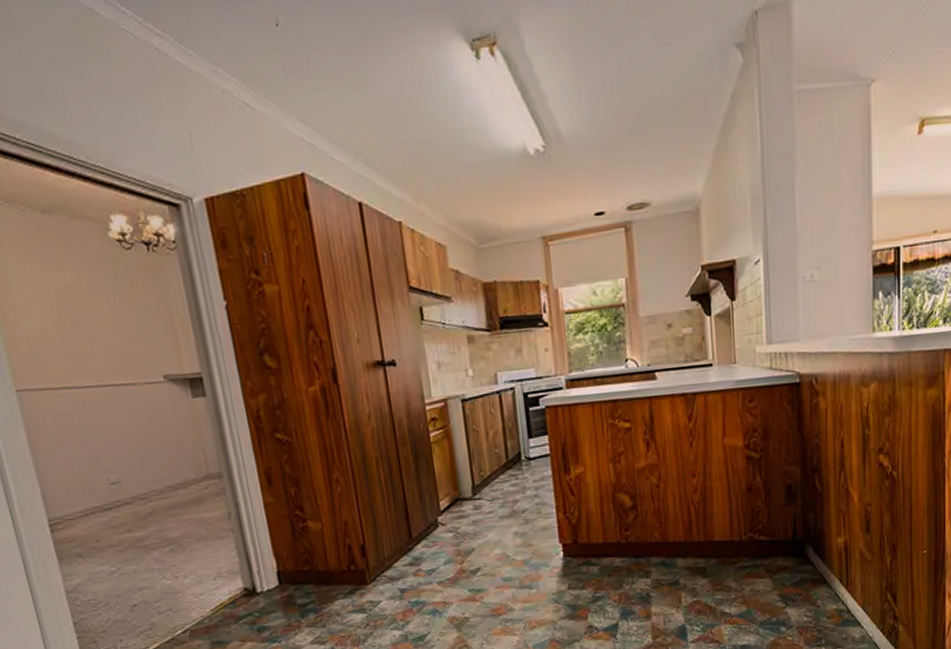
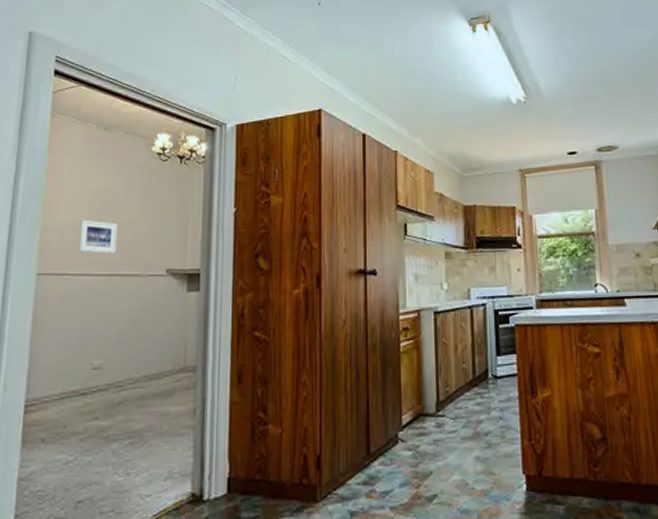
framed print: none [47,325,101,363] -> present [78,219,118,254]

